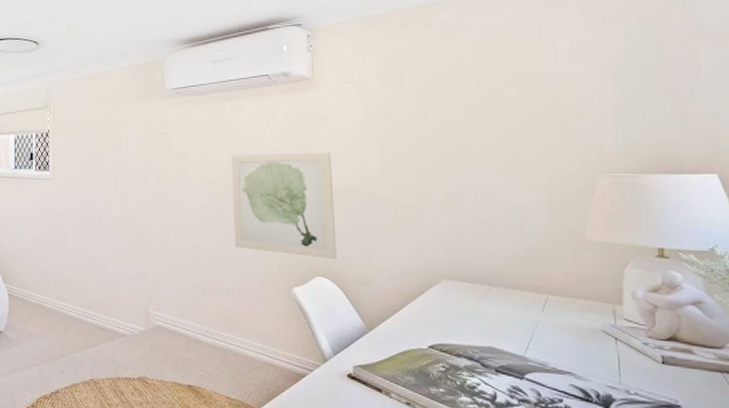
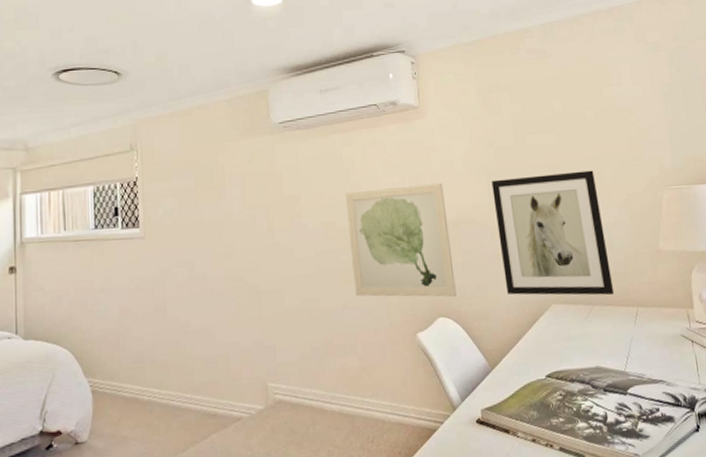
wall art: none [385,150,520,279] -> present [491,170,615,296]

